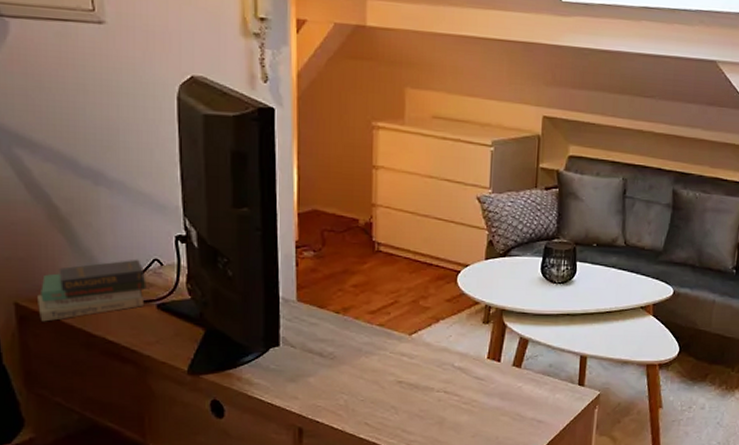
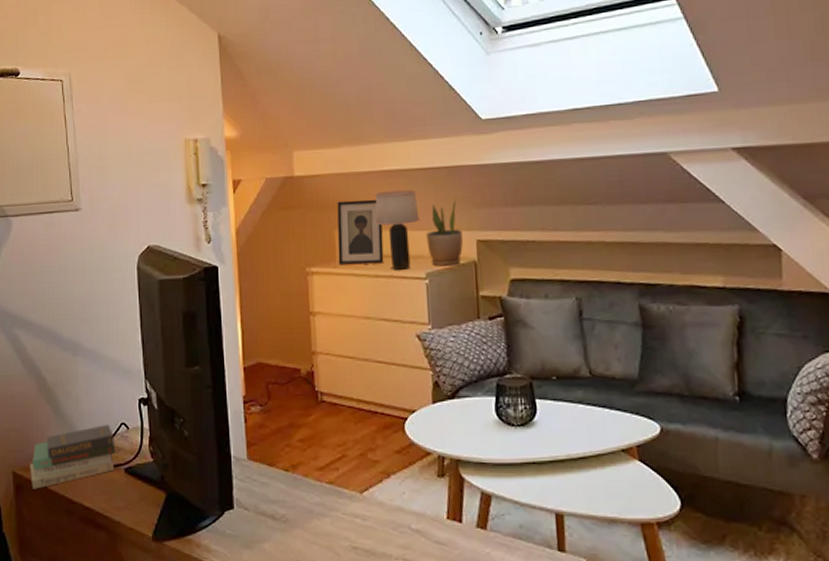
picture frame: none [406,59,454,127] -> present [337,199,384,266]
table lamp: none [448,56,492,135] -> present [375,189,420,270]
potted plant: none [496,73,530,137] -> present [426,198,463,267]

